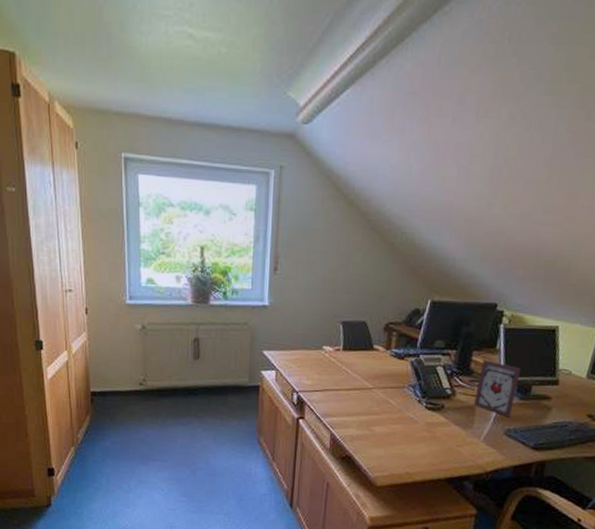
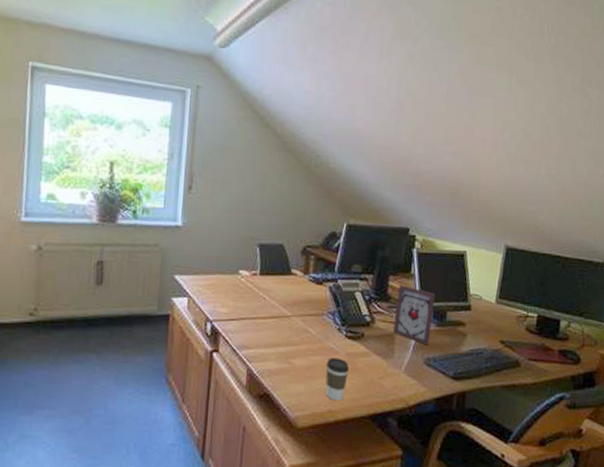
coffee cup: none [404,426,428,465] -> present [326,357,349,401]

